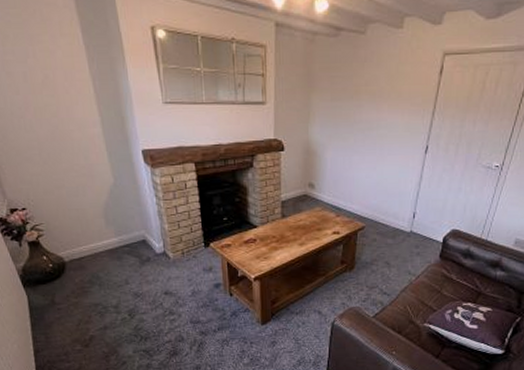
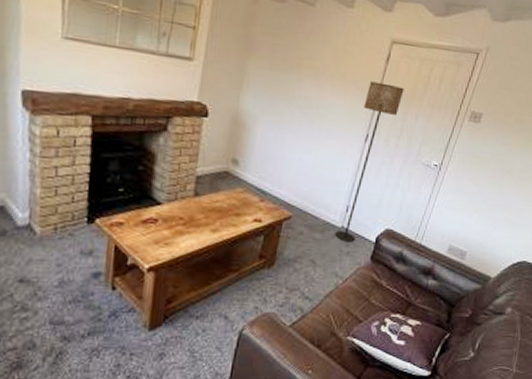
floor lamp: none [405,95,460,244] -> present [335,81,404,242]

